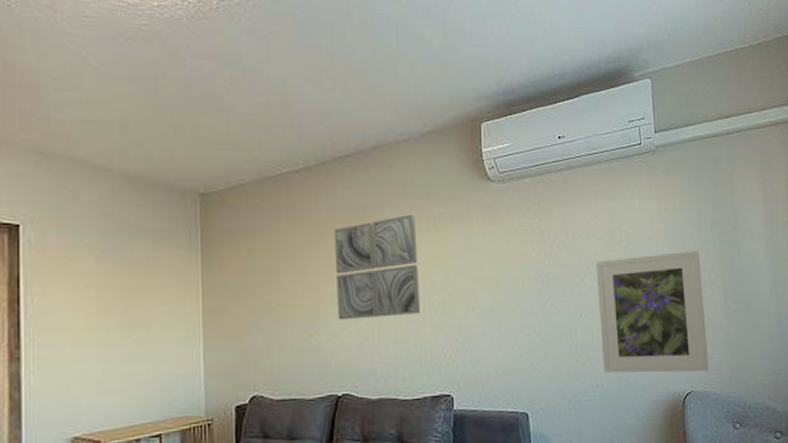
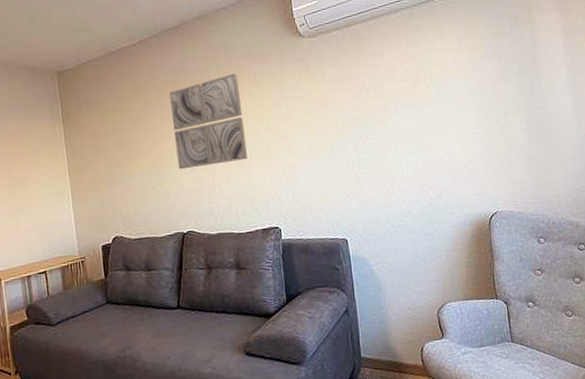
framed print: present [595,249,709,373] -> none [402,82,513,200]

